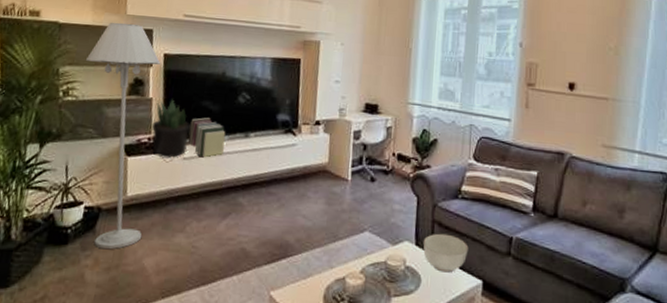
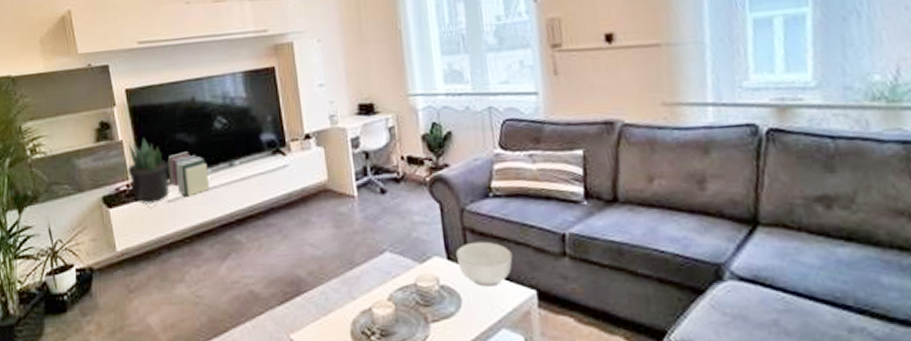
floor lamp: present [85,22,161,250] -> none [45,62,141,312]

